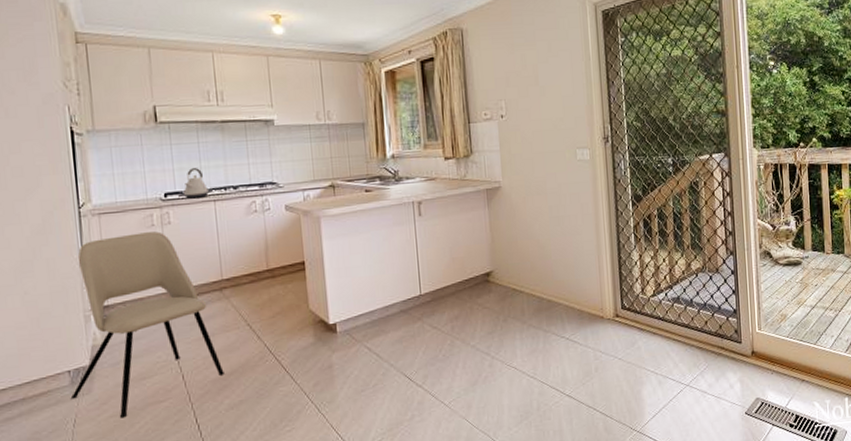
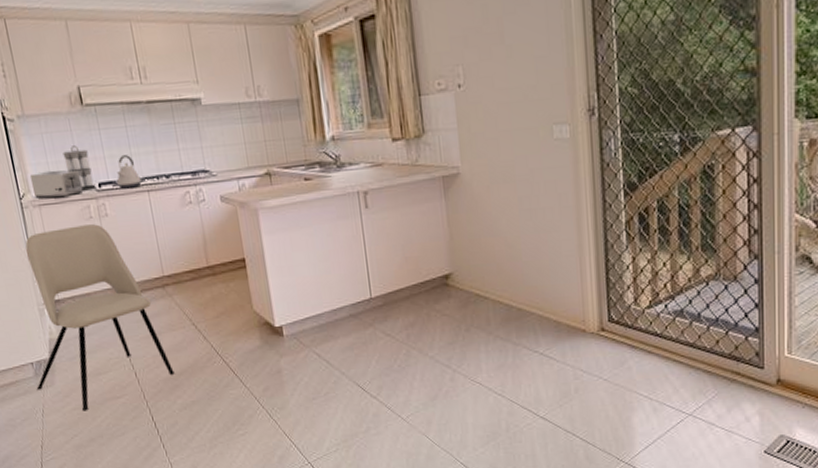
toaster: none [92,180,148,209] -> present [29,169,84,200]
spice rack: none [131,159,162,201] -> present [63,145,96,191]

